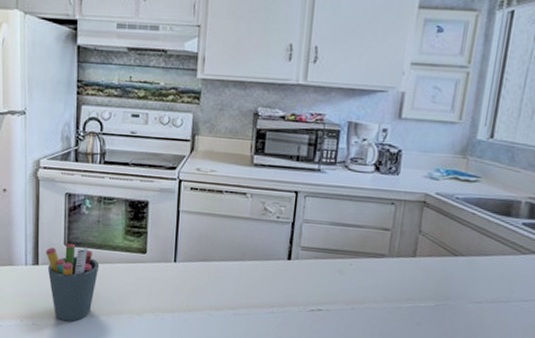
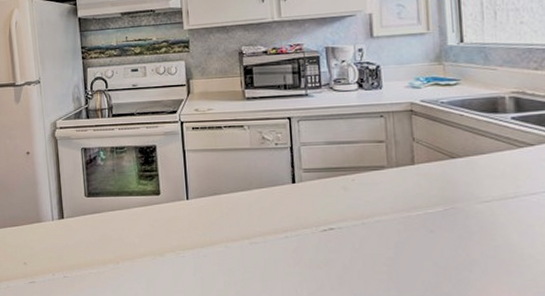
pen holder: present [46,244,100,321] -> none [69,195,119,269]

